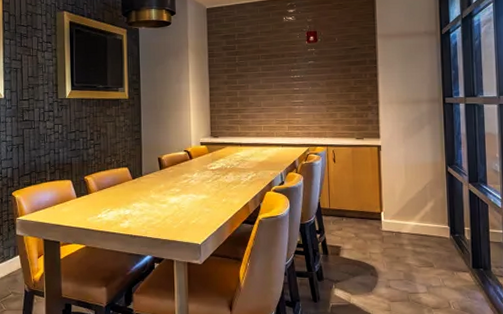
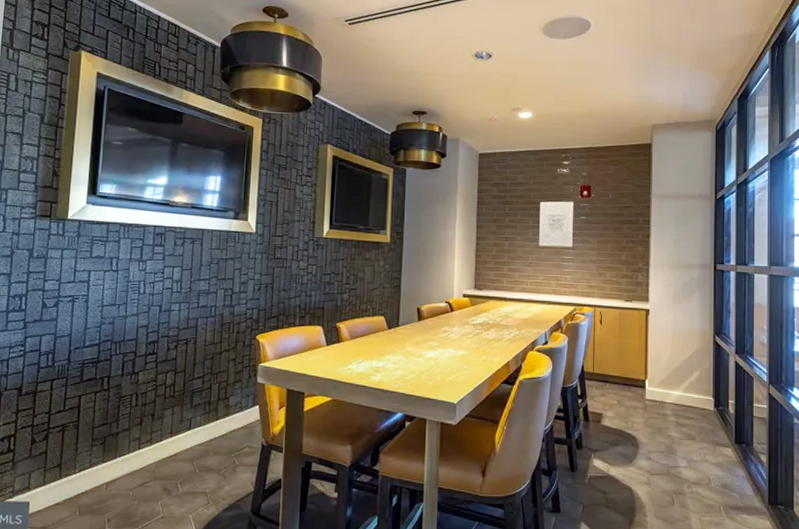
wall art: none [268,47,302,92] -> present [539,201,573,248]

